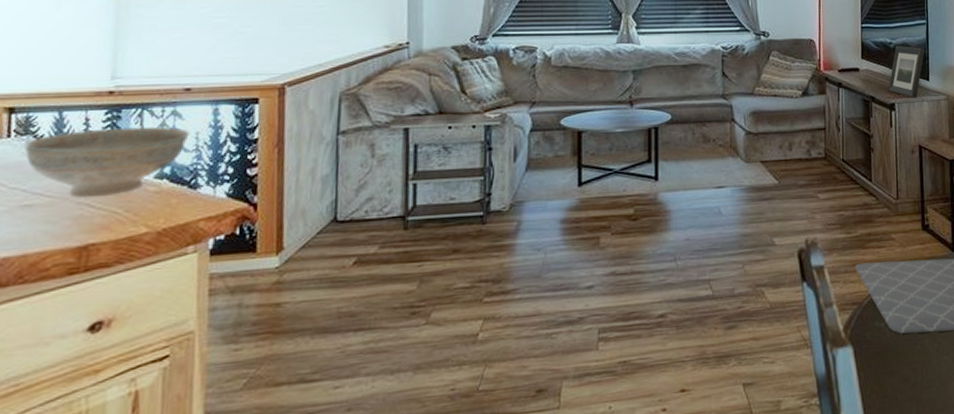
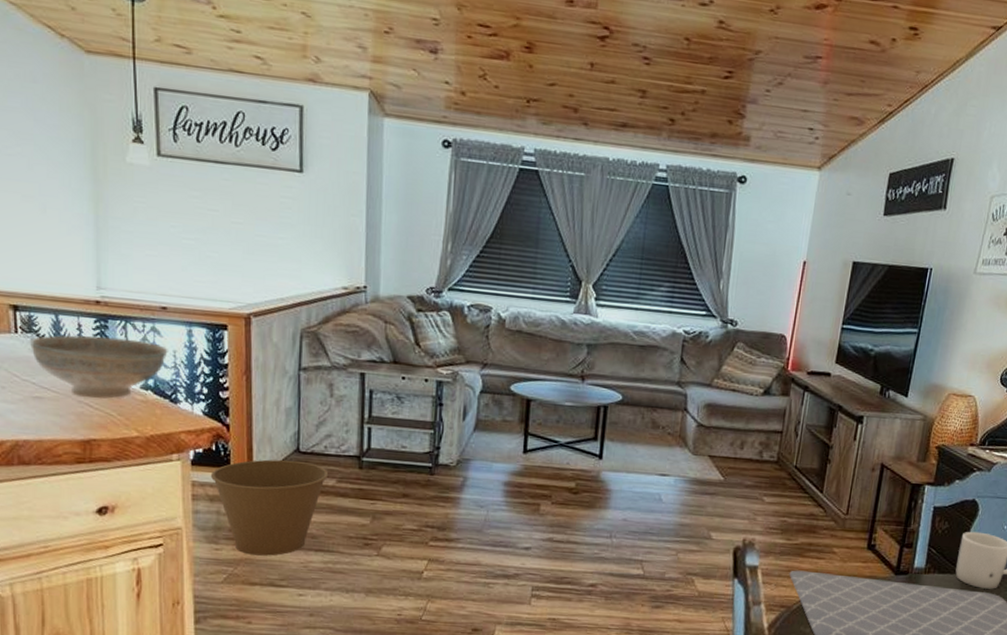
basket: none [232,232,370,350] -> present [210,459,329,556]
picture frame: present [888,46,925,98] -> none [859,354,910,414]

